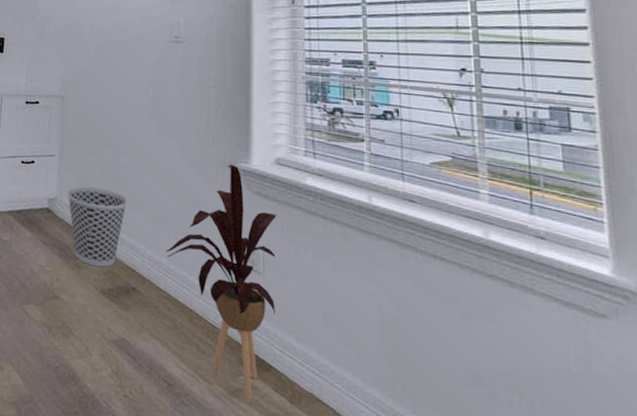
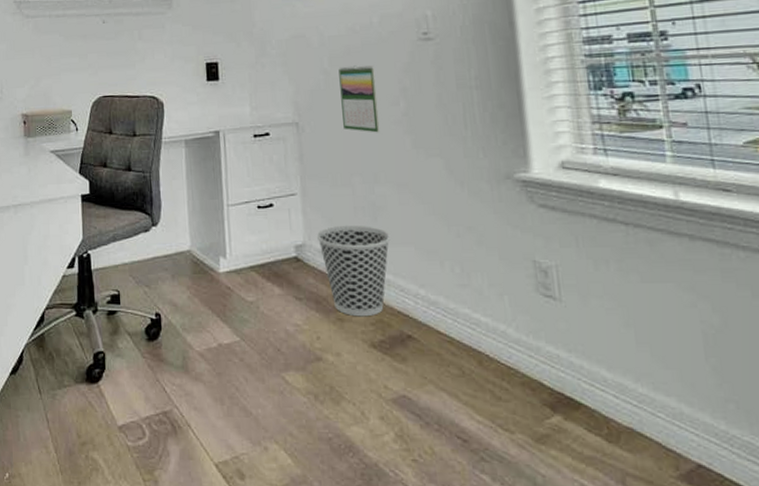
calendar: none [101,55,132,114] -> present [338,65,380,133]
house plant: present [166,165,278,399] -> none [442,176,579,444]

